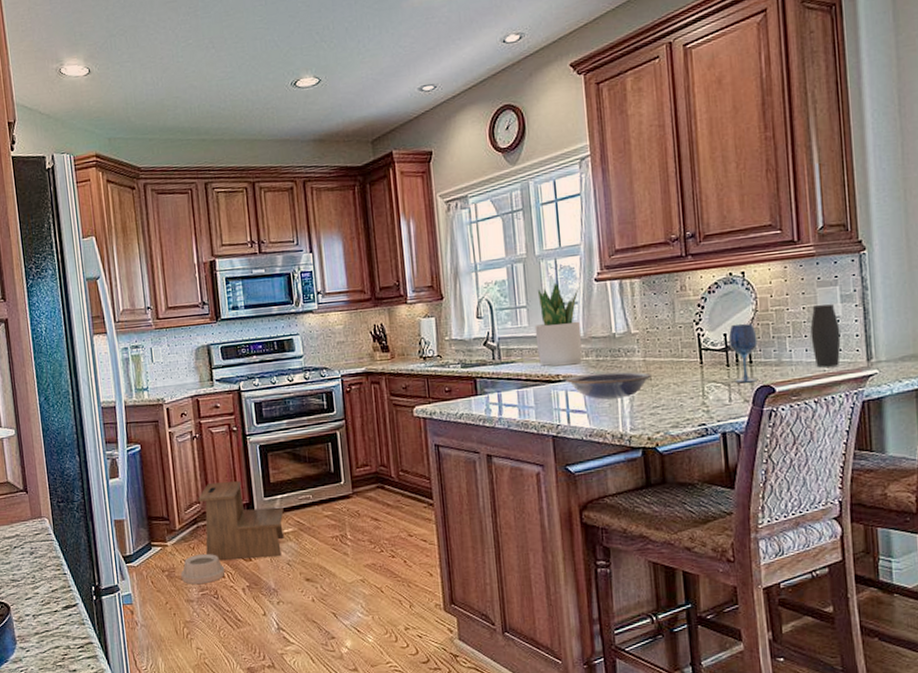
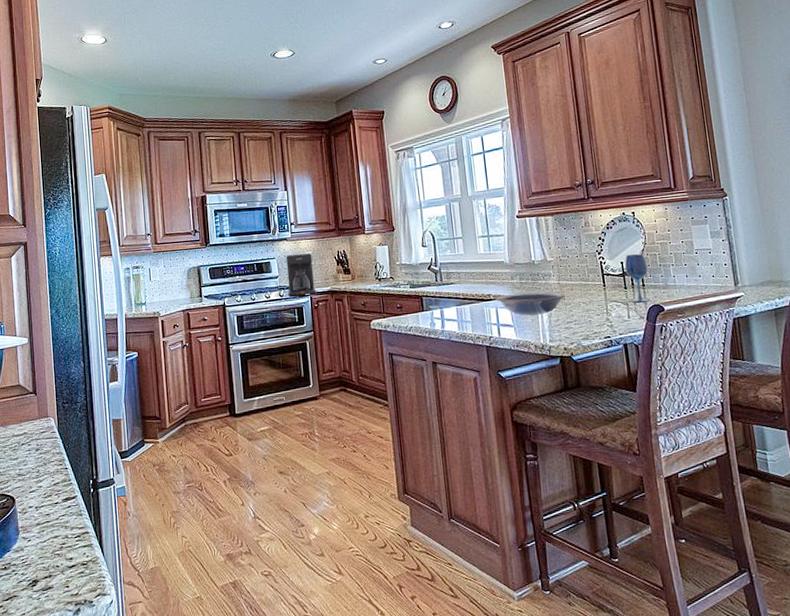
pet bowl: present [180,553,225,585] -> none [169,449,208,478]
step stool: present [198,481,284,560] -> none [187,384,261,455]
coffee maker: none [312,328,349,380] -> present [286,253,317,297]
planter: present [534,282,582,367] -> none [469,218,509,288]
vase: present [810,304,841,368] -> none [688,239,714,291]

